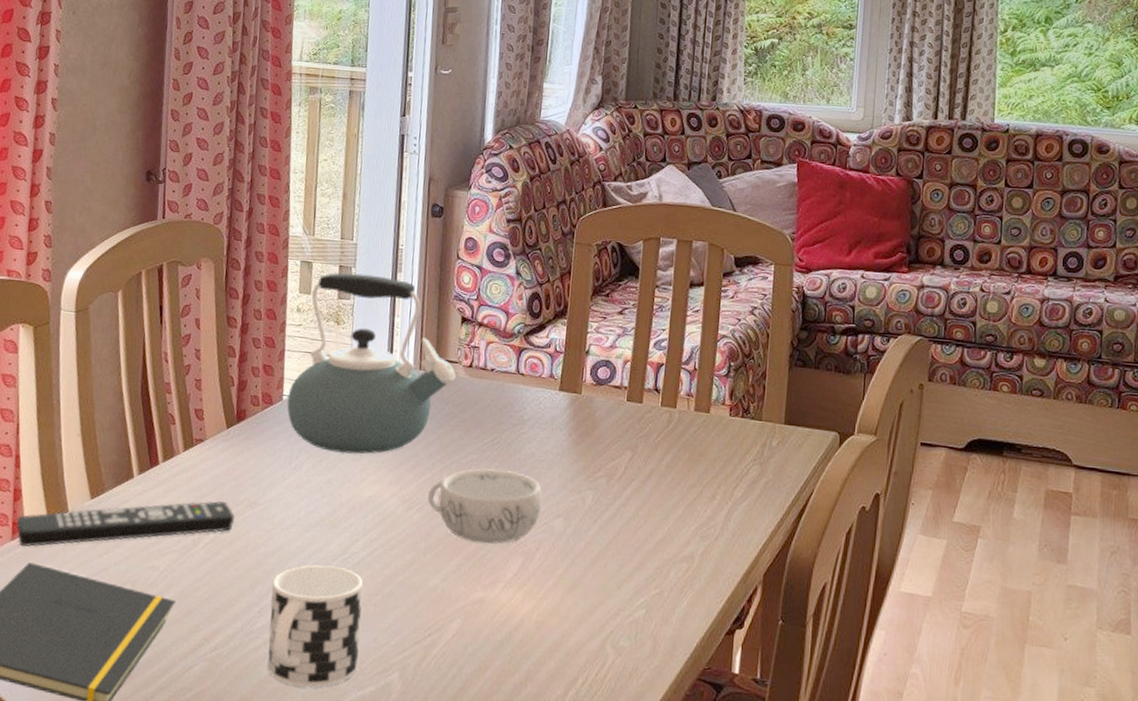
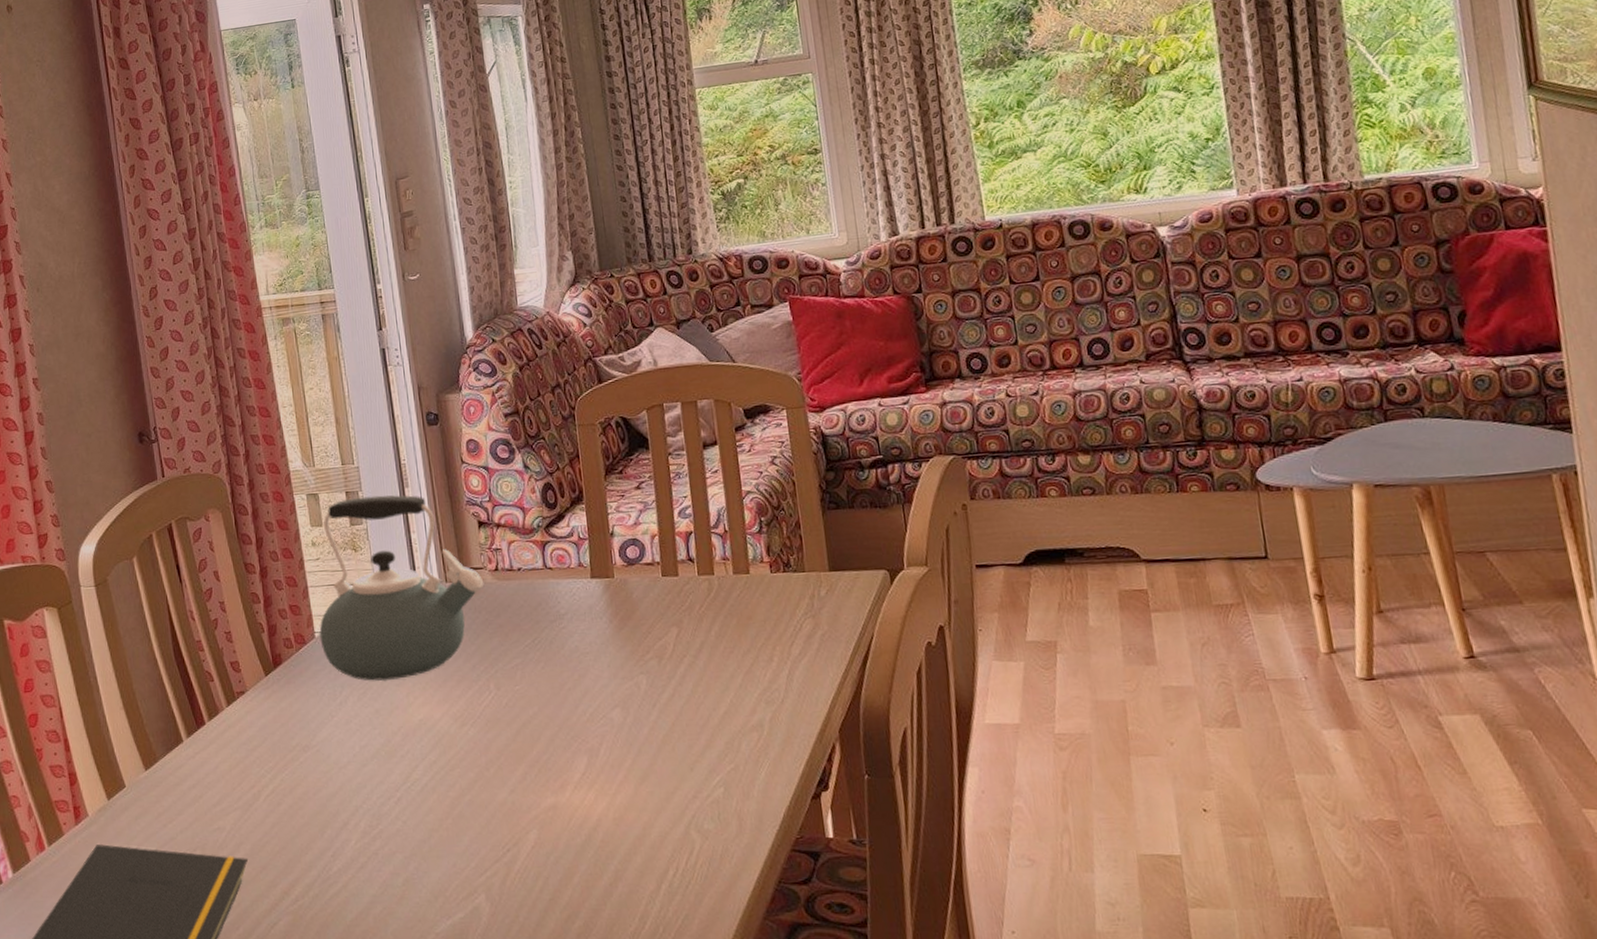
remote control: present [16,500,234,547] -> none [77,750,290,830]
cup: present [267,565,363,688] -> none [340,796,443,925]
decorative bowl: present [428,469,542,544] -> none [479,669,597,749]

